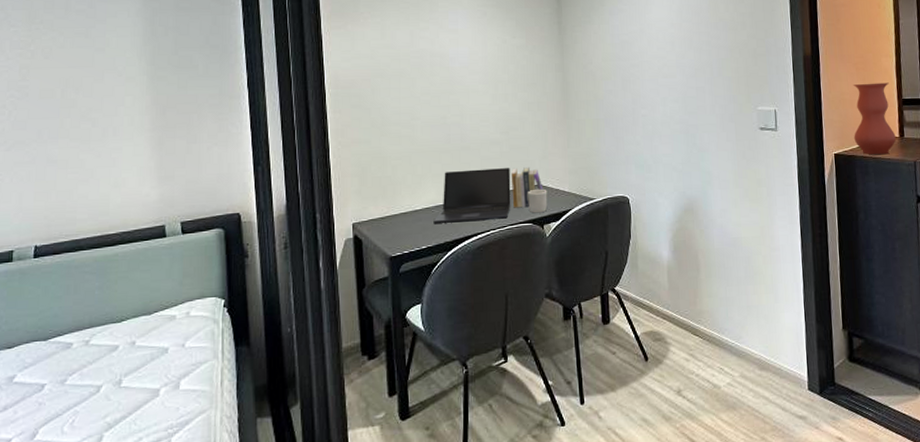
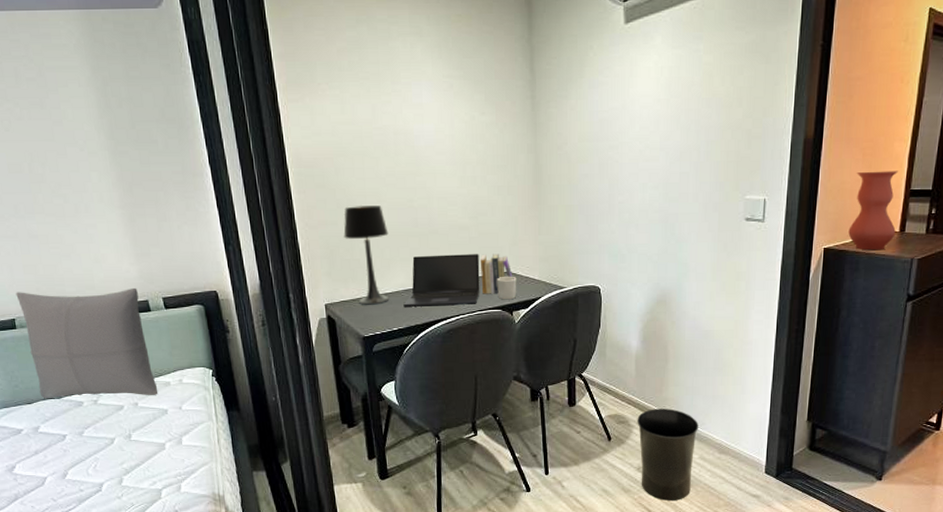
pillow: none [20,212,161,342] -> present [16,287,159,399]
table lamp: none [376,123,421,223] -> present [343,205,390,305]
waste bin: none [673,322,736,428] -> present [637,408,698,501]

